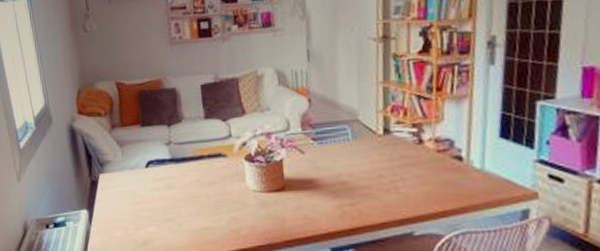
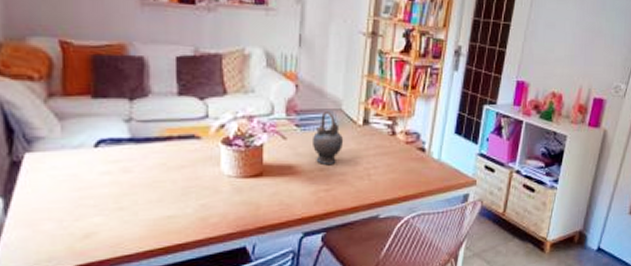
teapot: none [330,122,365,178] -> present [311,110,344,164]

